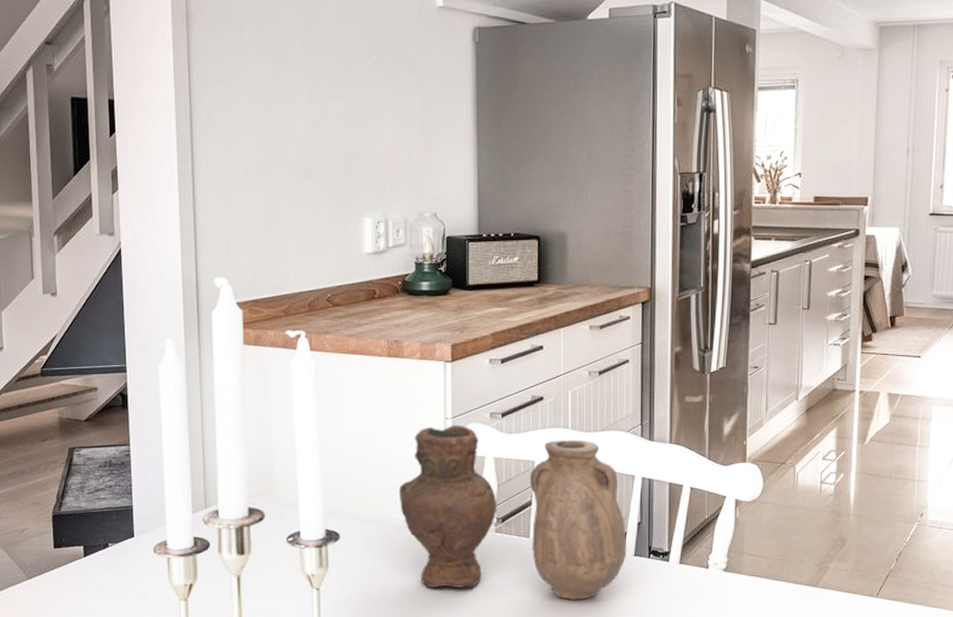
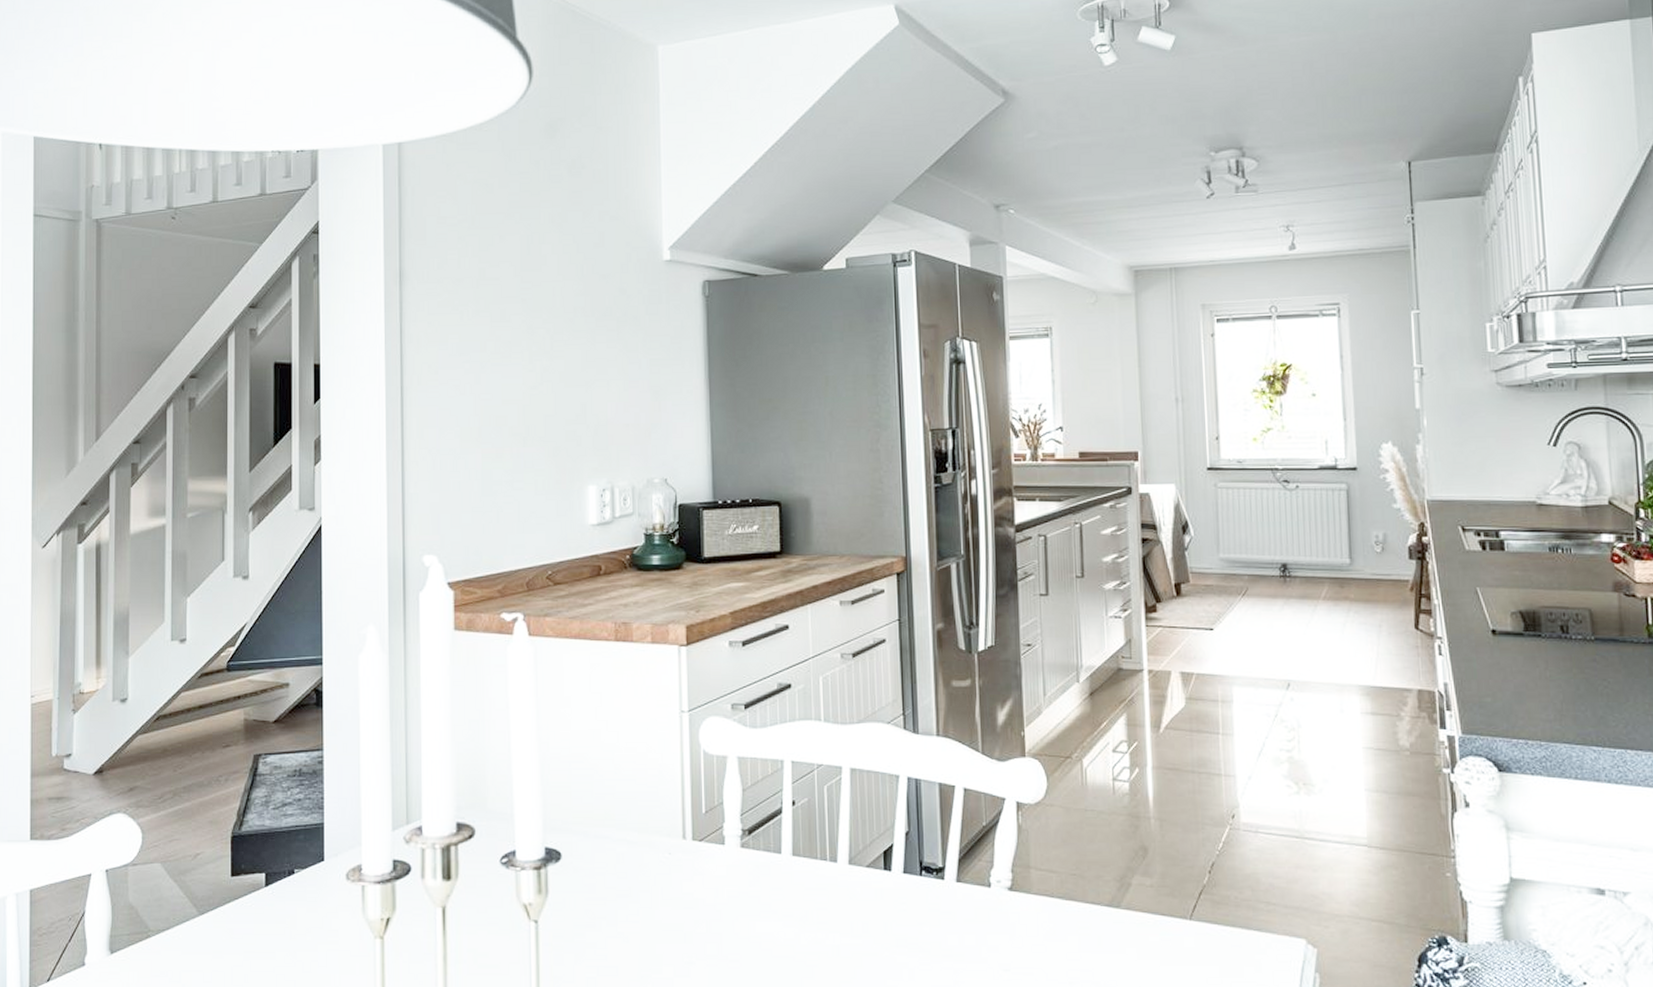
vase: present [398,425,627,600] -> none [629,719,895,929]

